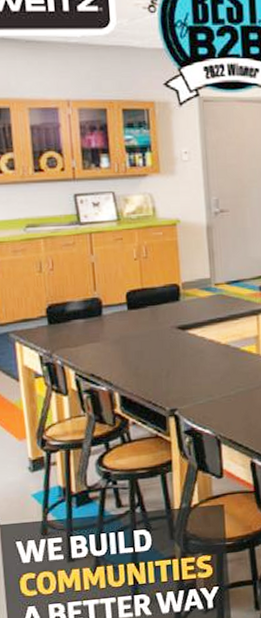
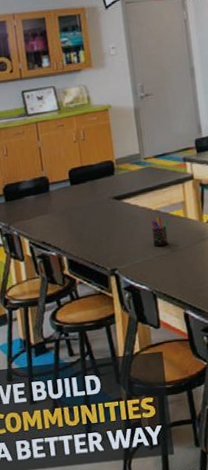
pen holder: none [219,351,240,386] -> present [151,216,169,247]

